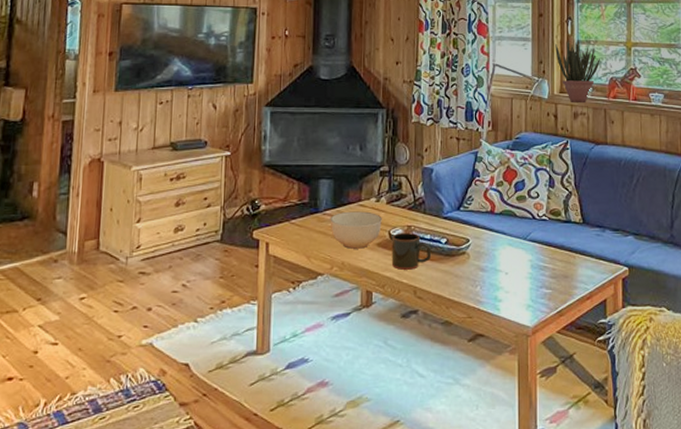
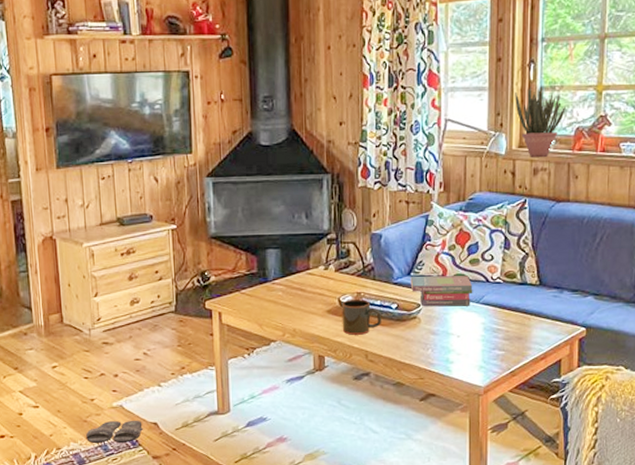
slippers: none [107,360,173,387] -> present [86,420,144,443]
bowl: present [330,211,382,249] -> none [279,279,331,316]
books: none [460,210,520,243] -> present [410,275,473,307]

